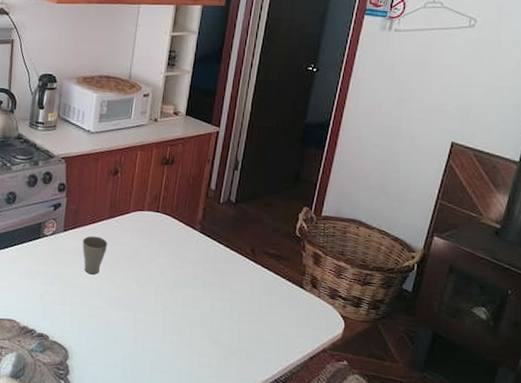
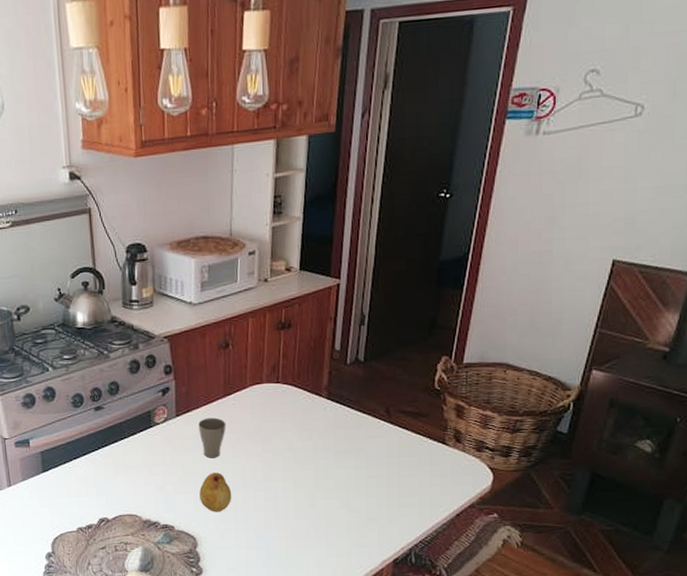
fruit: none [76,288,106,328] -> present [199,472,232,512]

